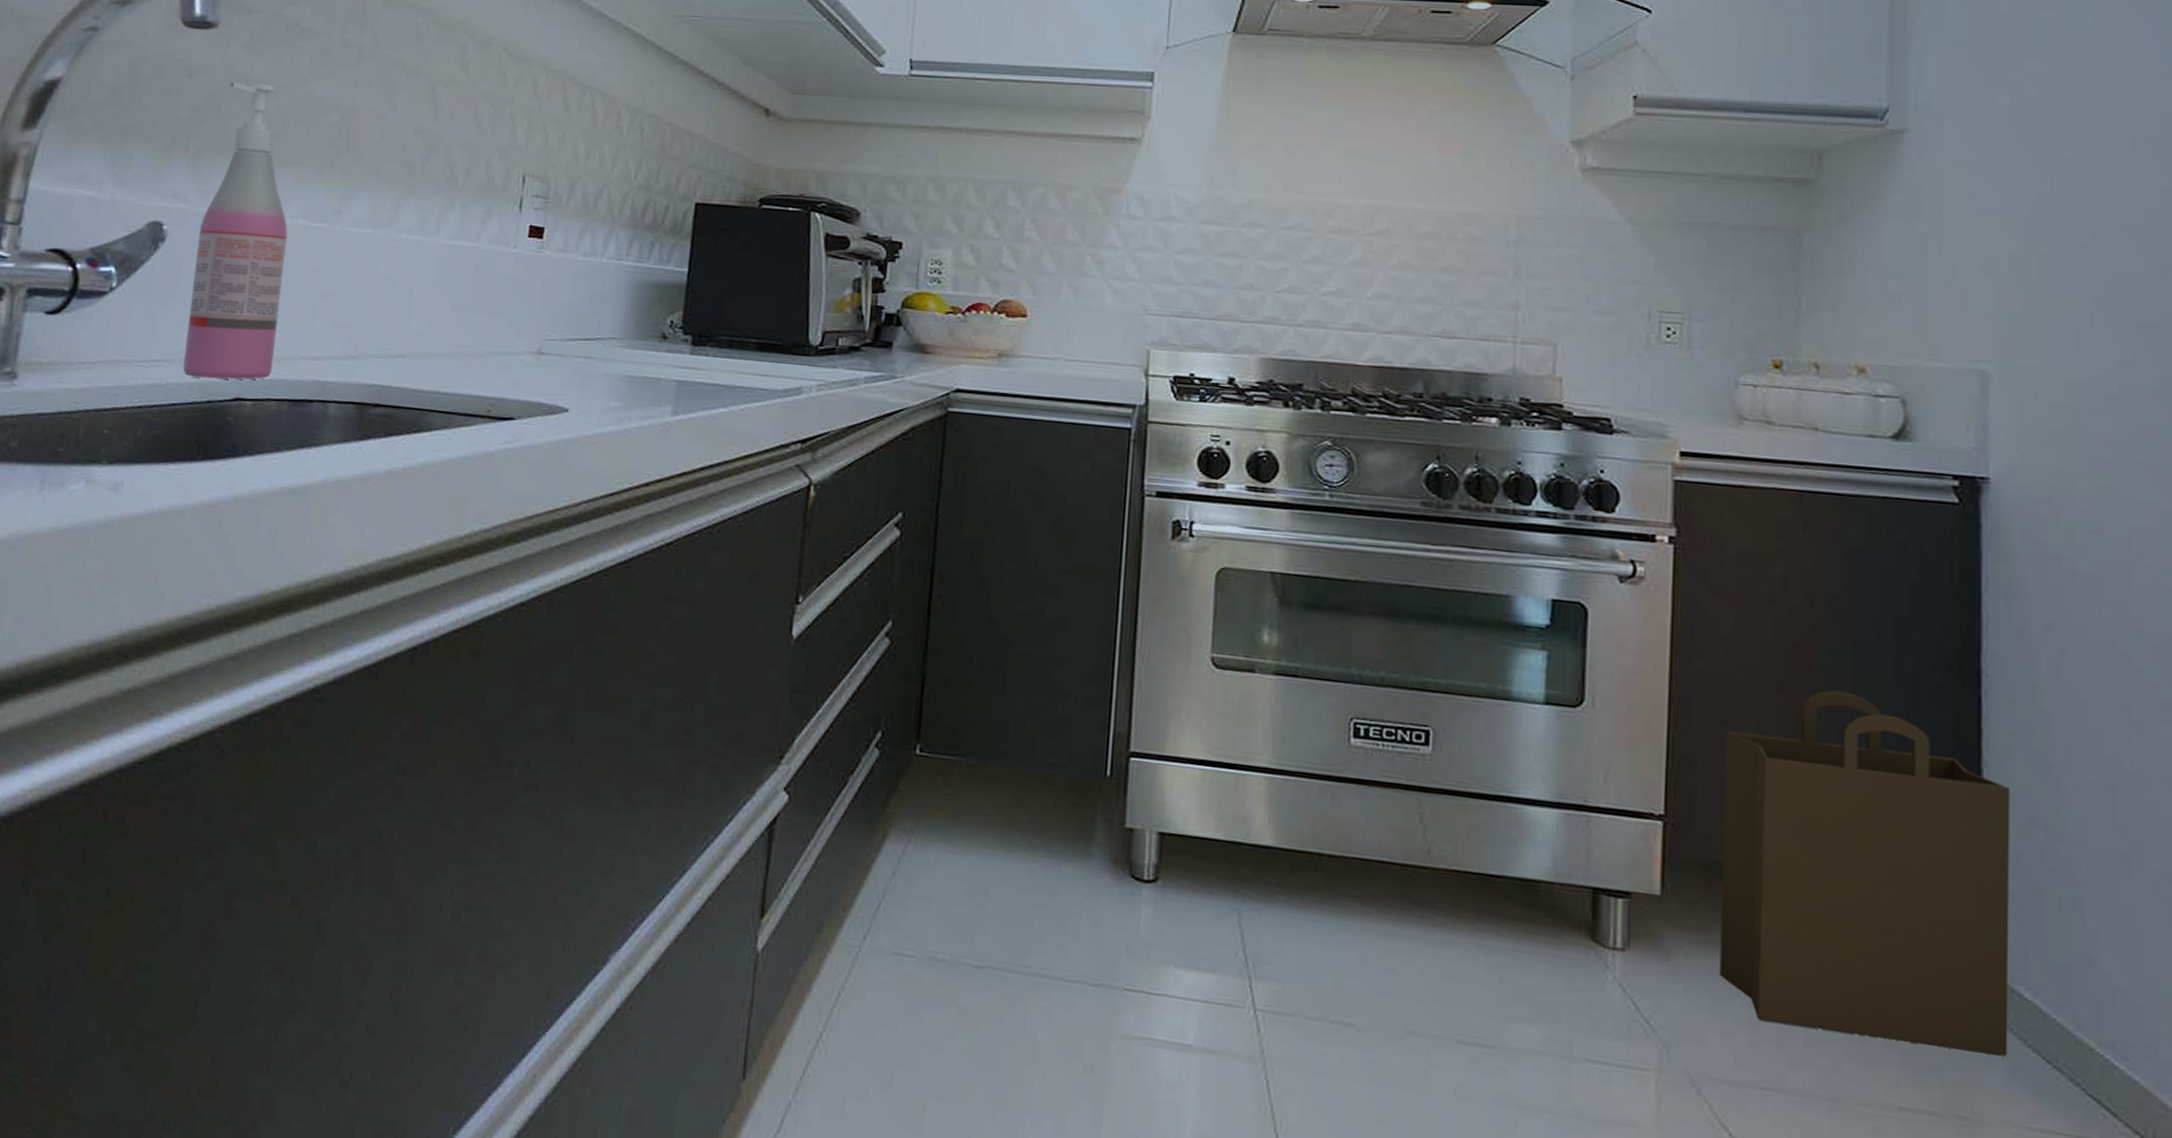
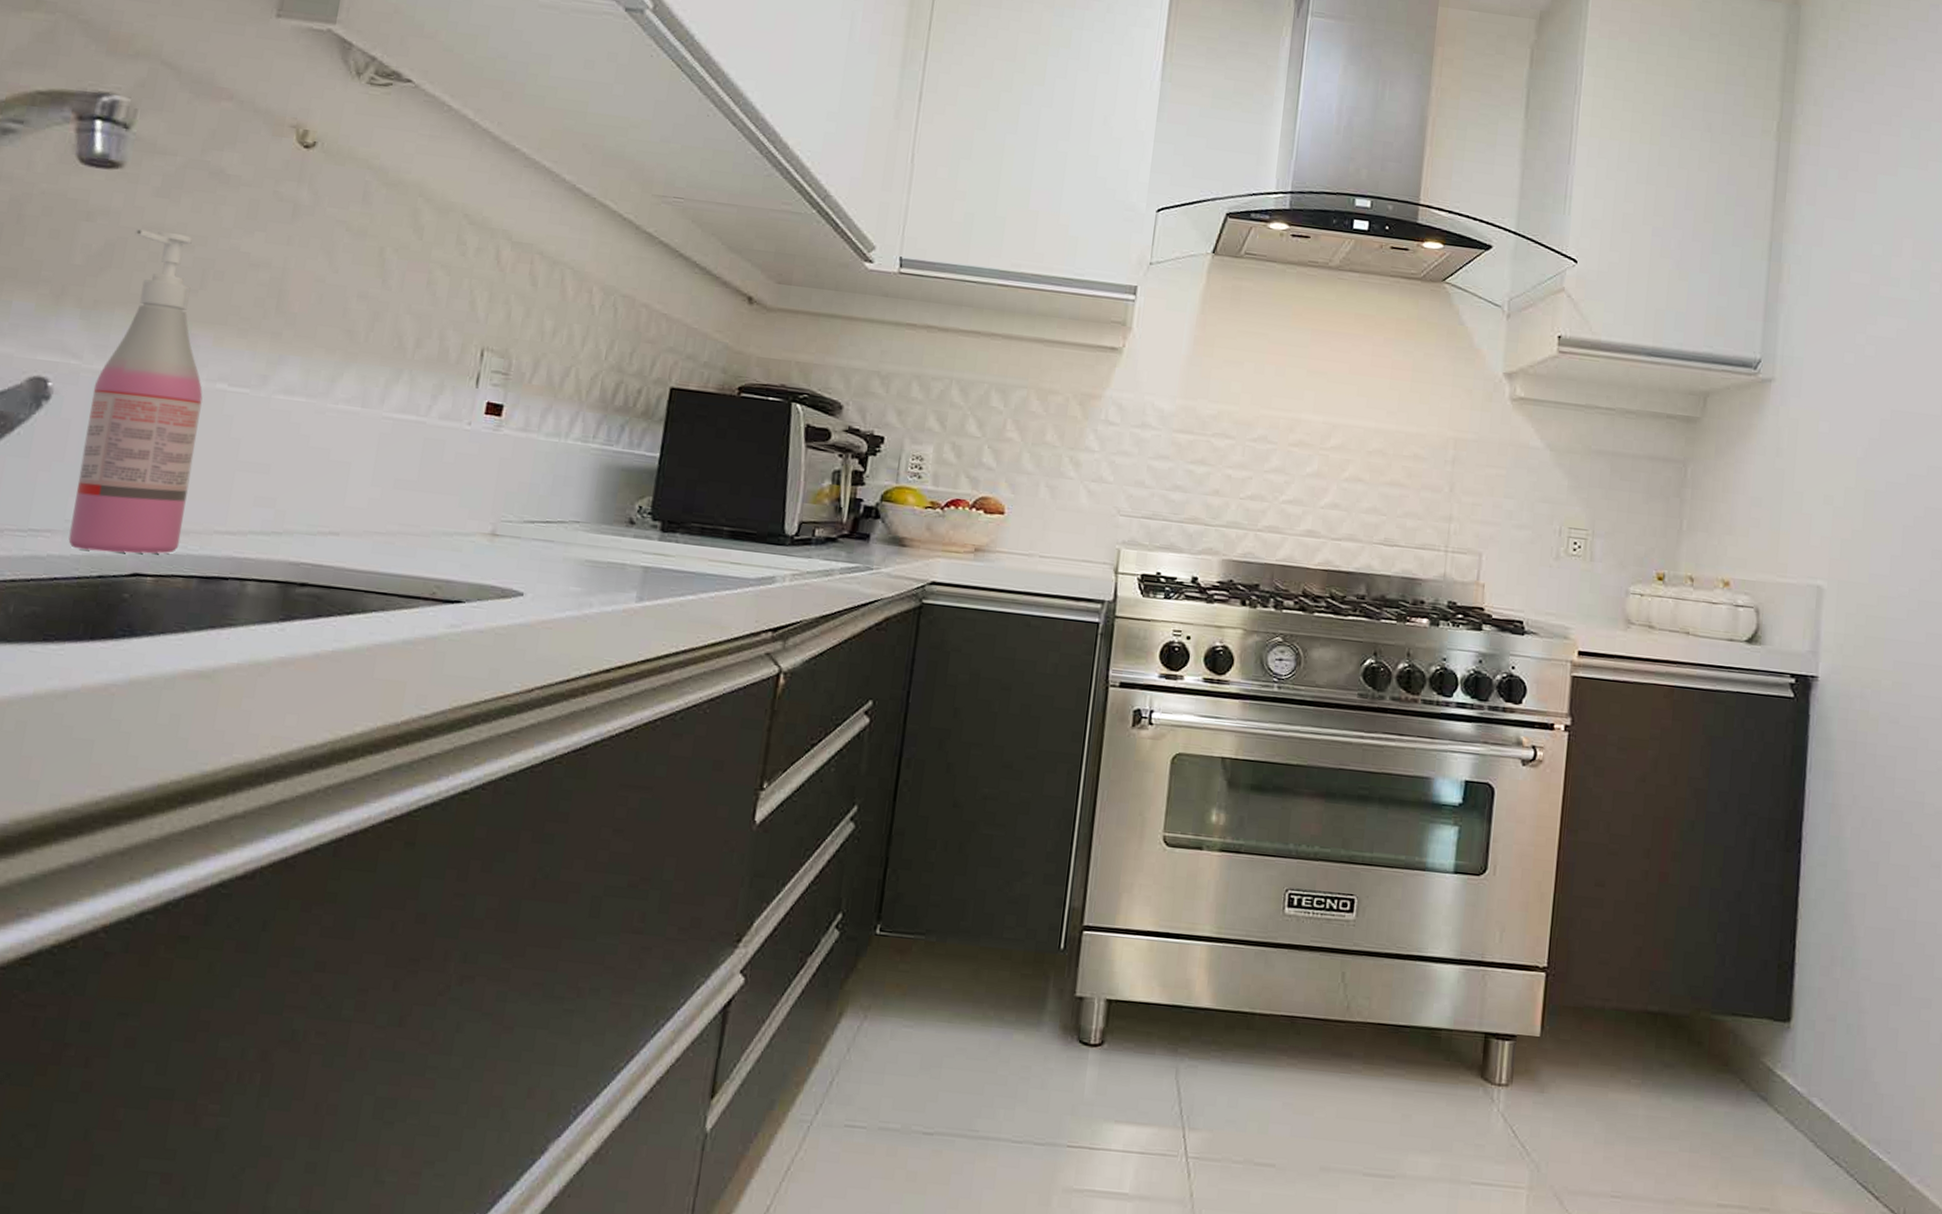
shopping bag: present [1719,690,2011,1057] -> none [1583,856,1818,1157]

